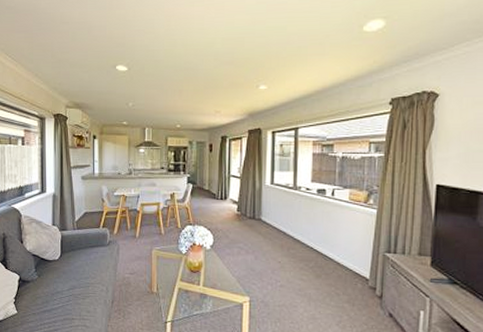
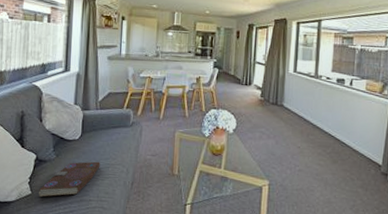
book: none [23,281,81,317] -> present [38,161,100,198]

